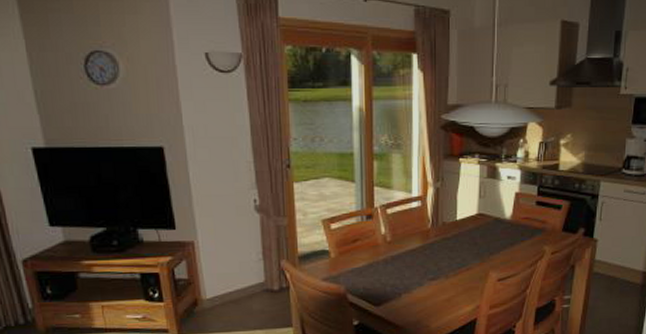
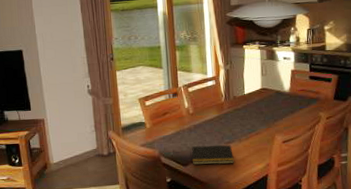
notepad: none [386,281,438,305] -> present [192,145,234,165]

